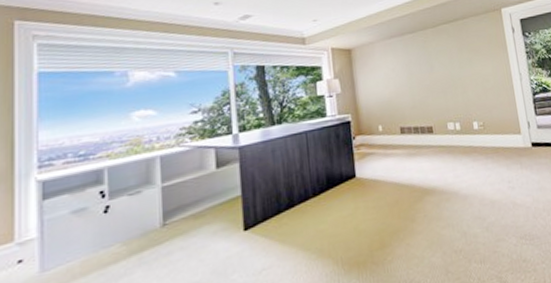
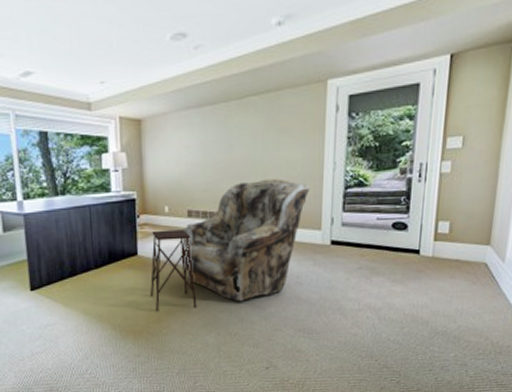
side table: none [368,146,419,236] -> present [150,229,197,311]
armchair: none [397,91,504,214] -> present [181,178,309,302]

